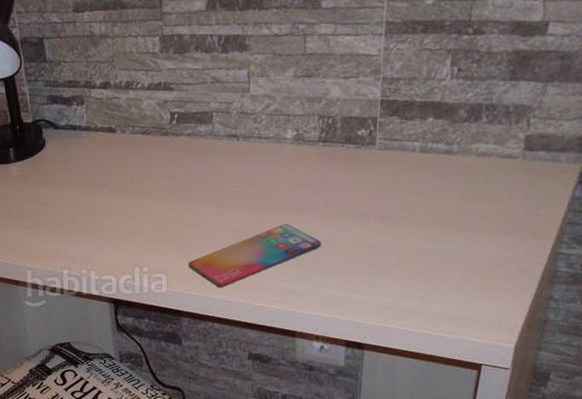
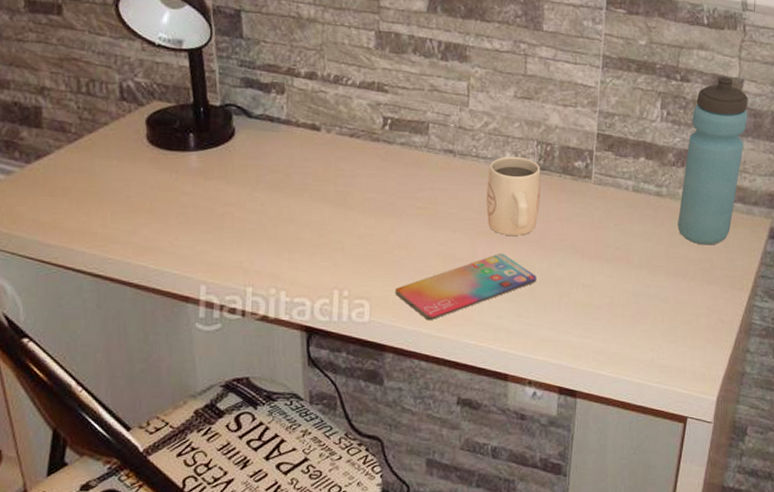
mug: none [270,132,323,207] -> present [486,156,541,236]
water bottle: none [471,22,554,198] -> present [678,76,748,245]

